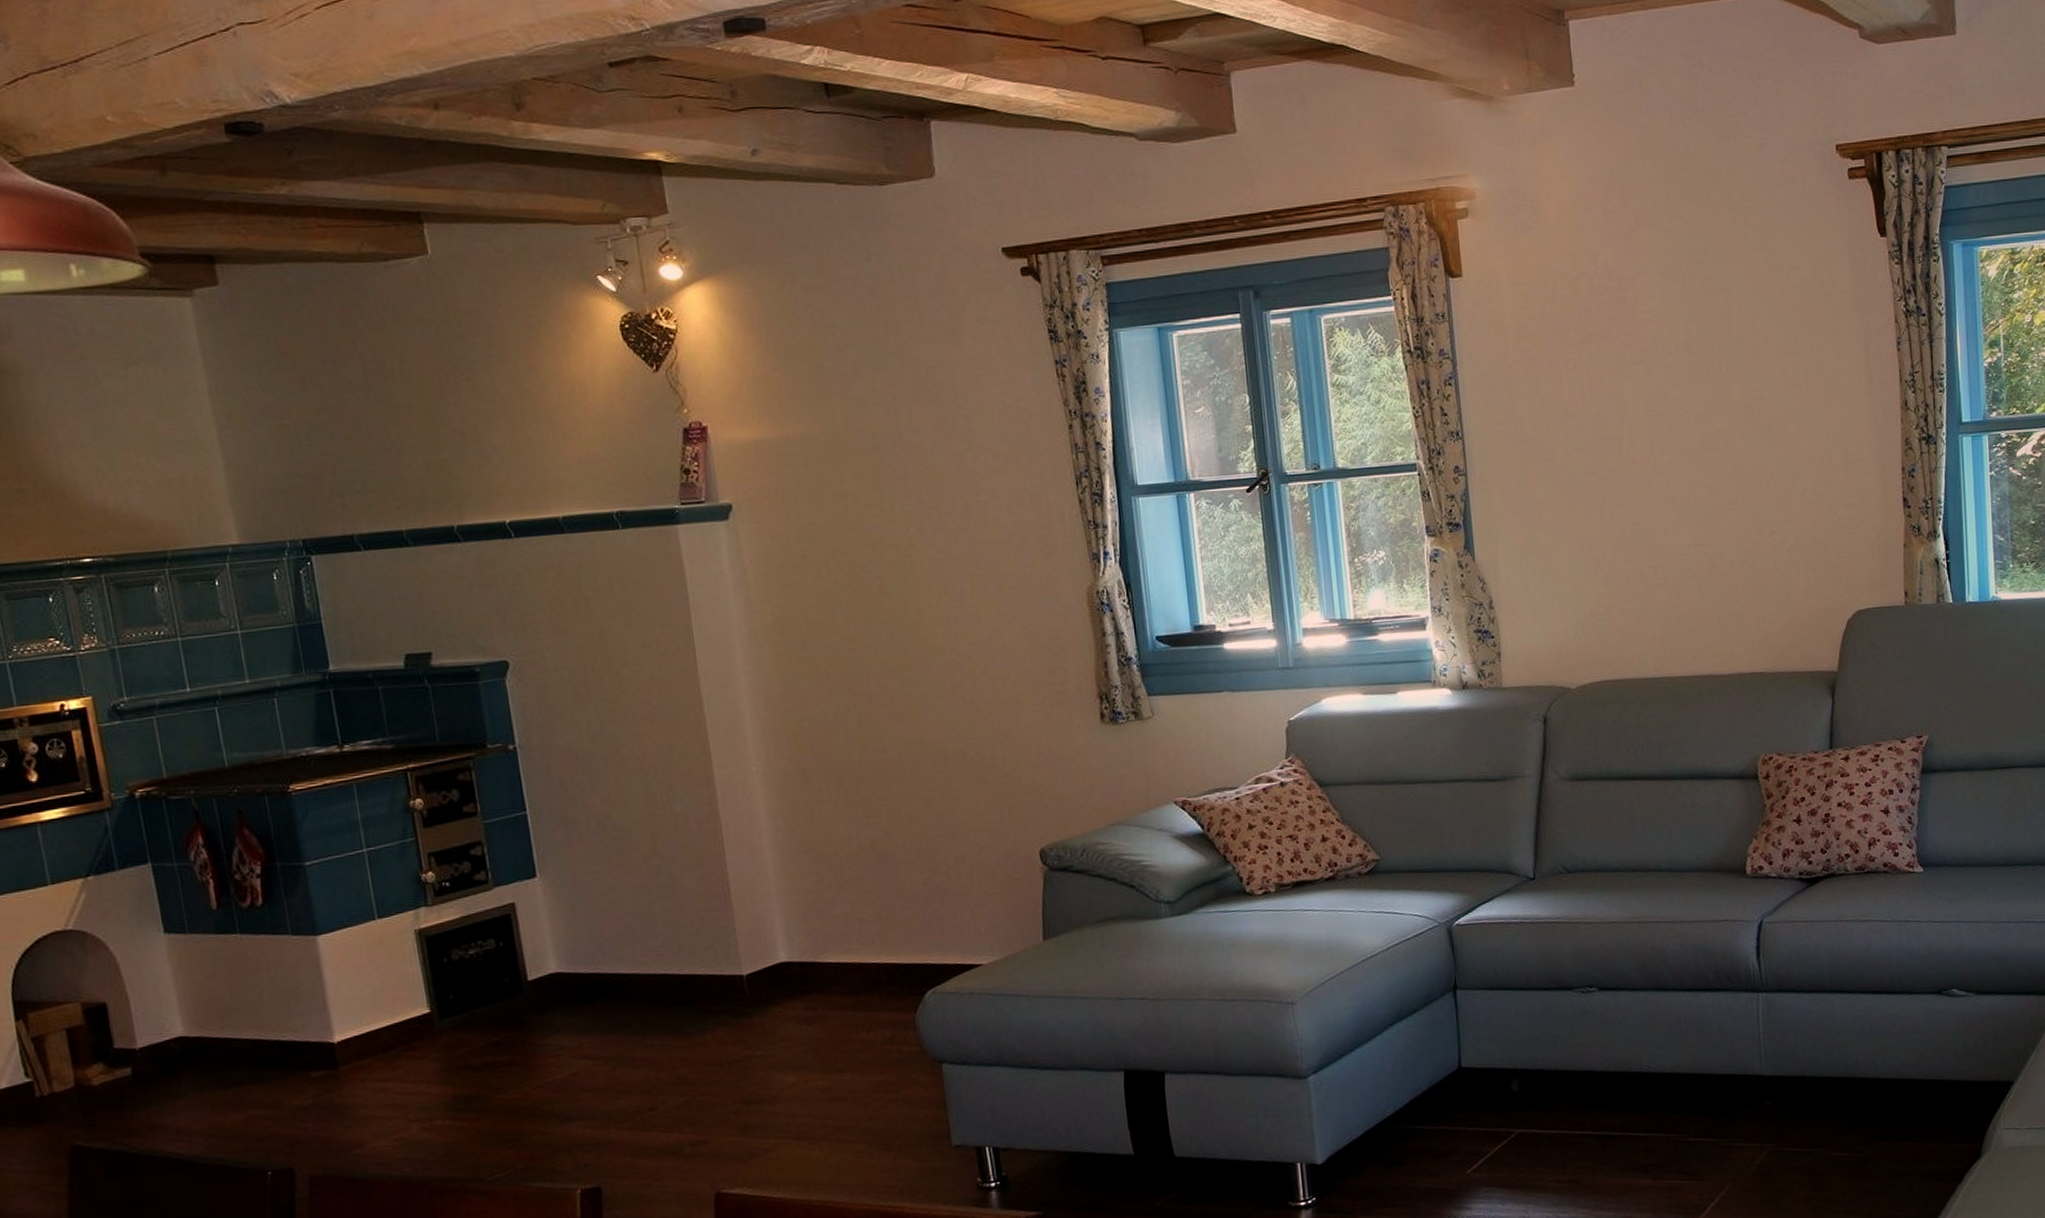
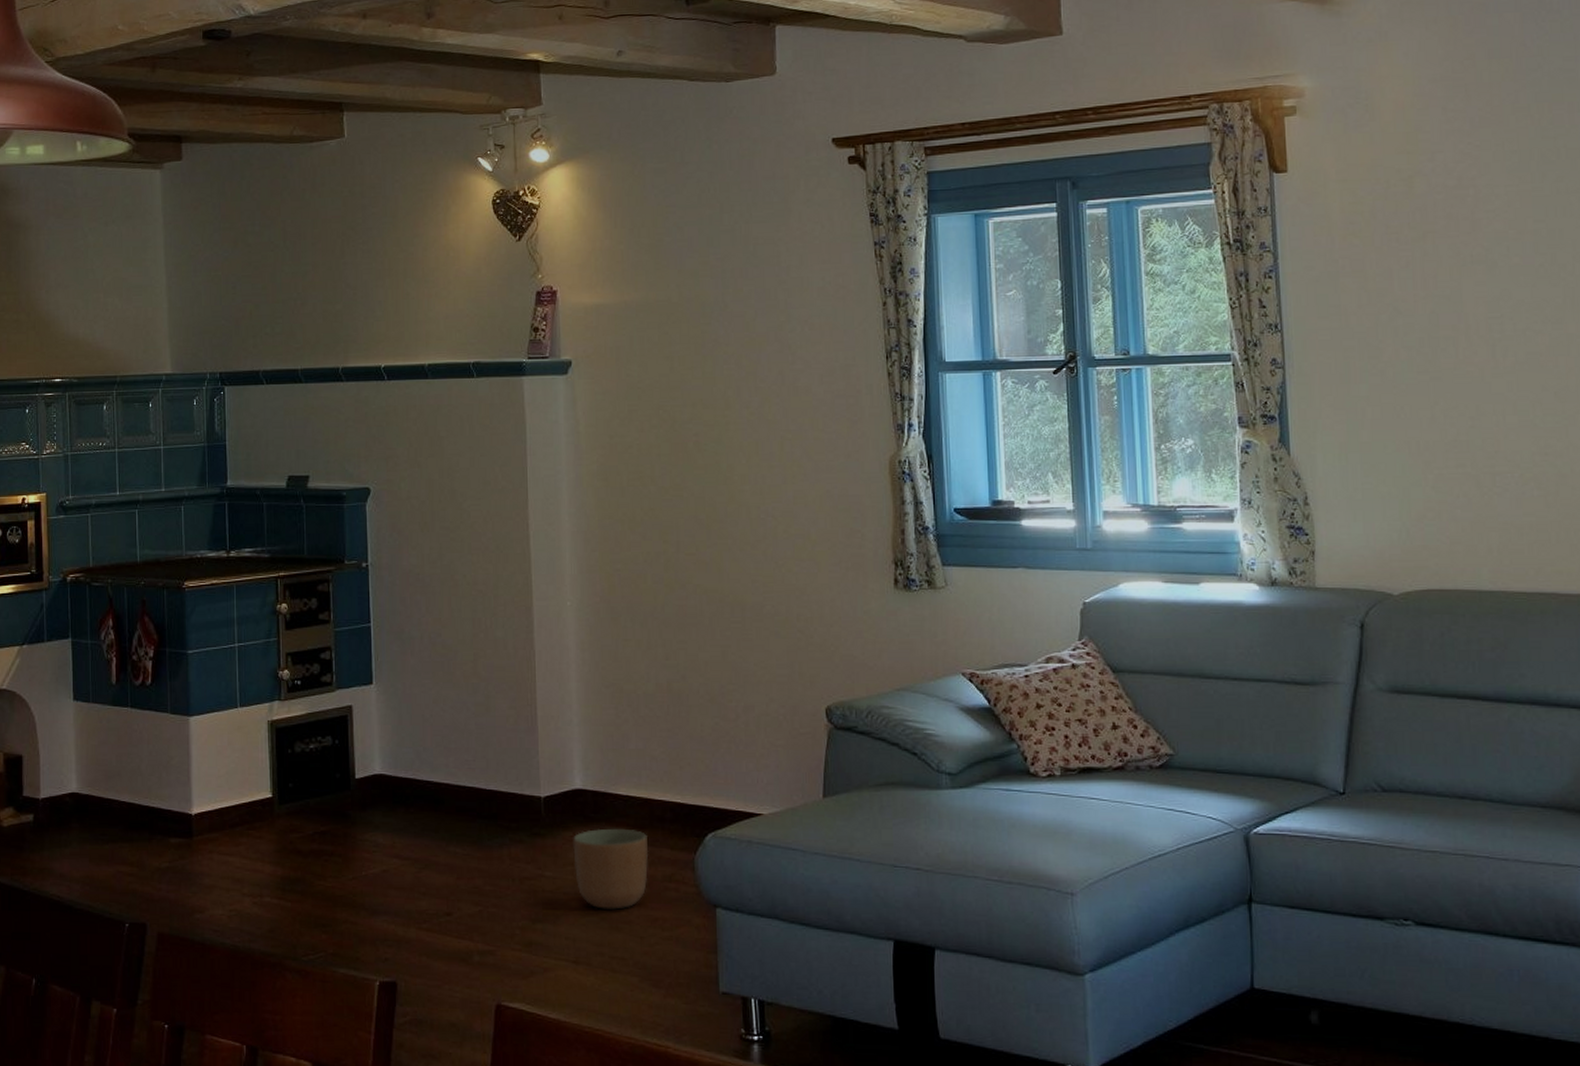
planter: none [782,996,867,1081] -> present [573,828,649,910]

